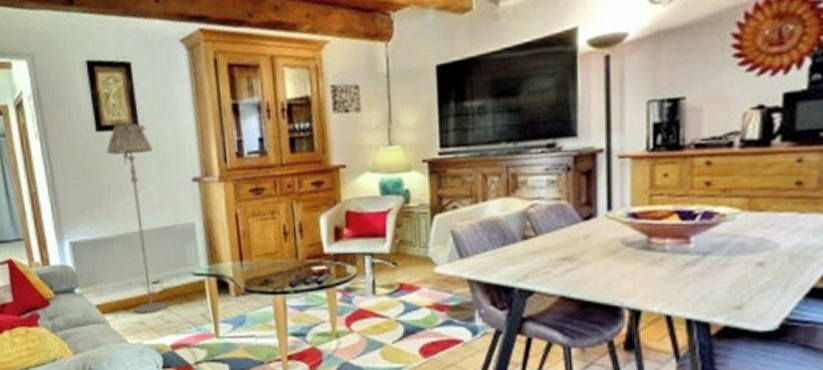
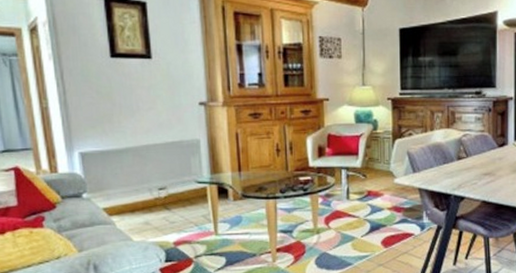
floor lamp: present [107,123,168,314] -> none [120,52,173,216]

